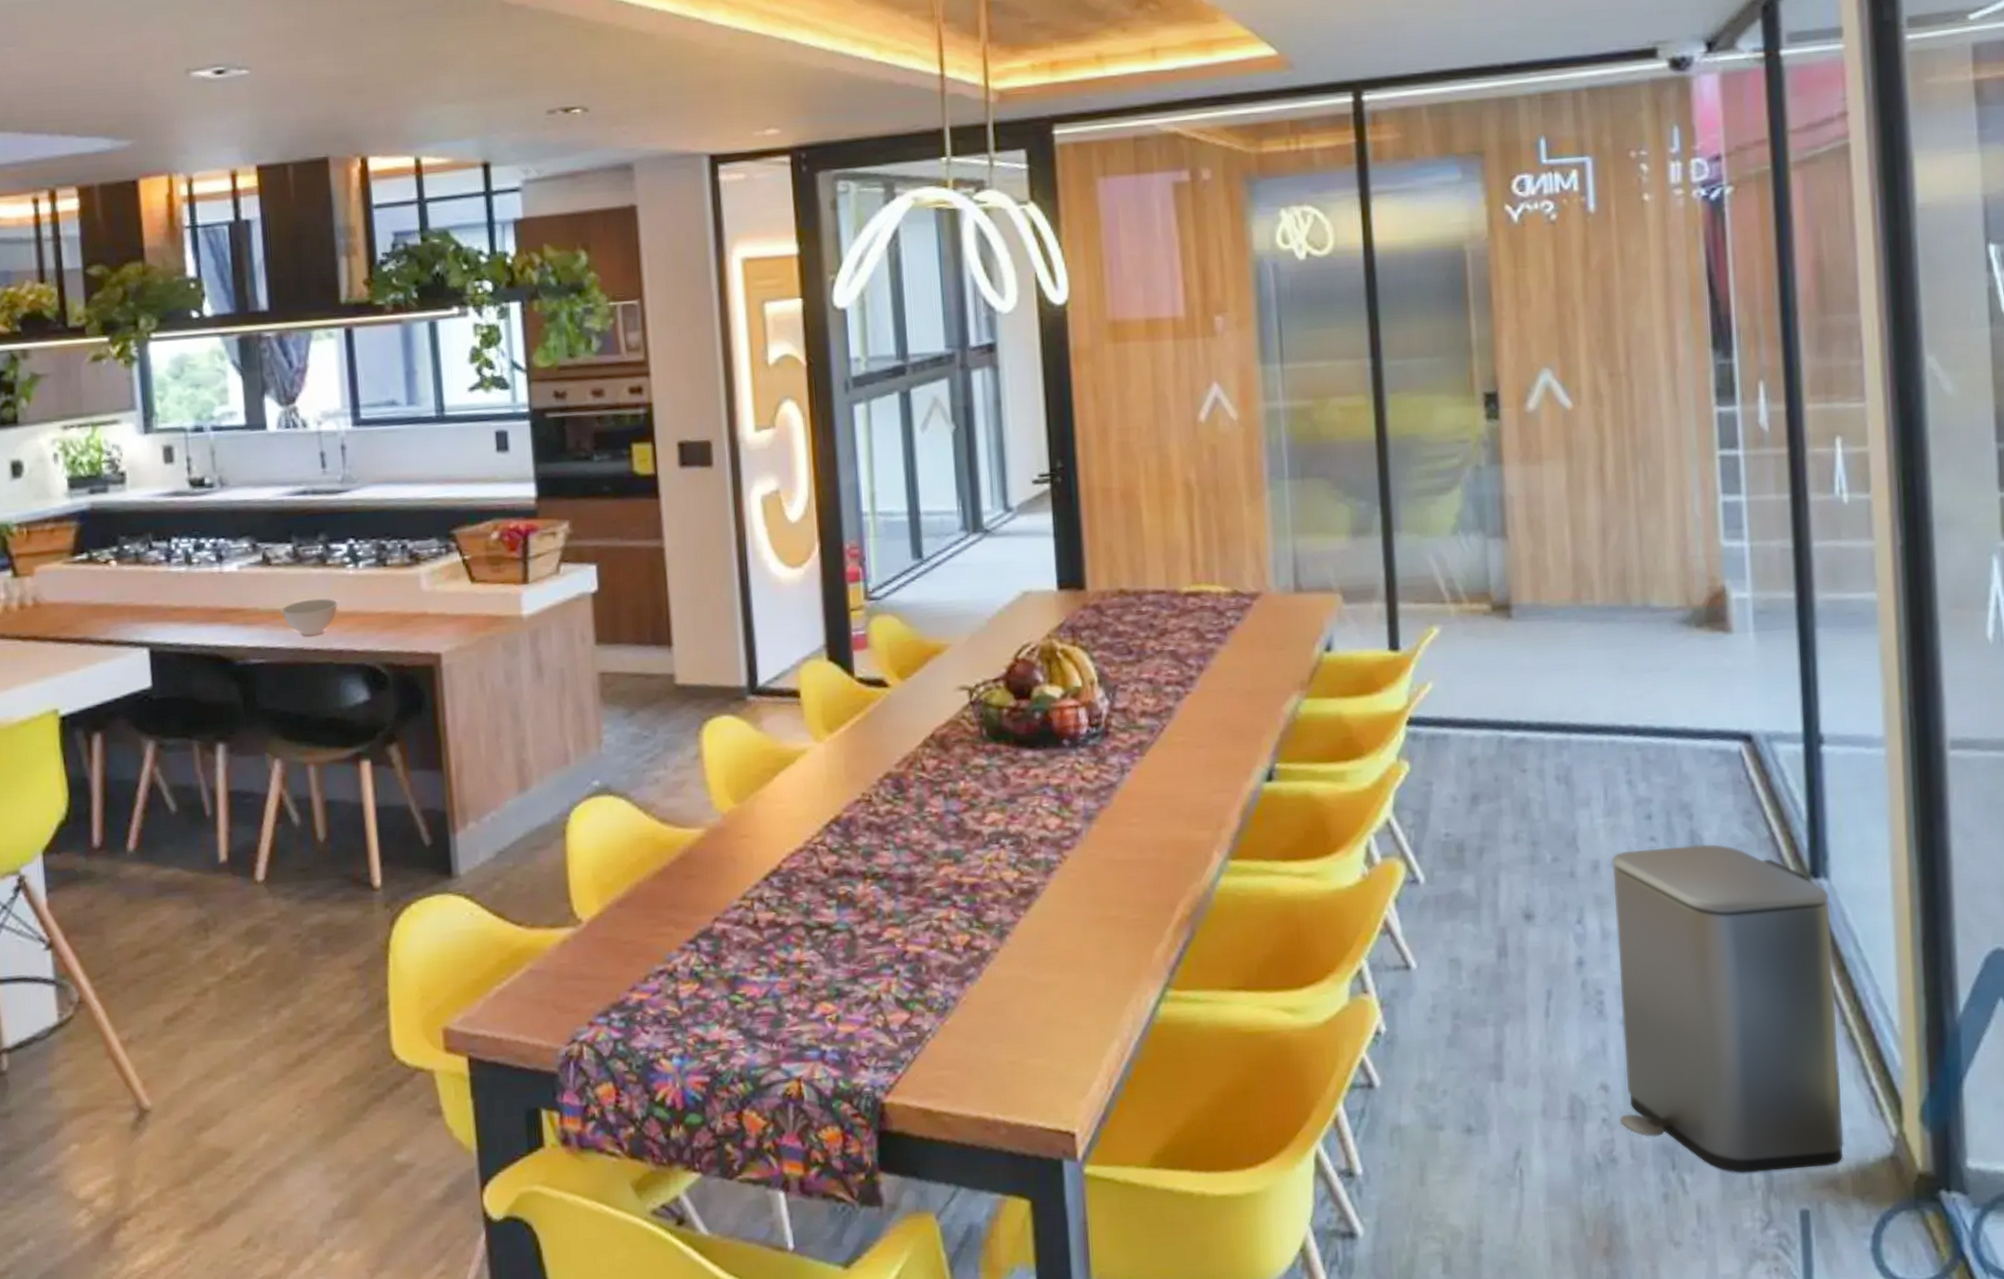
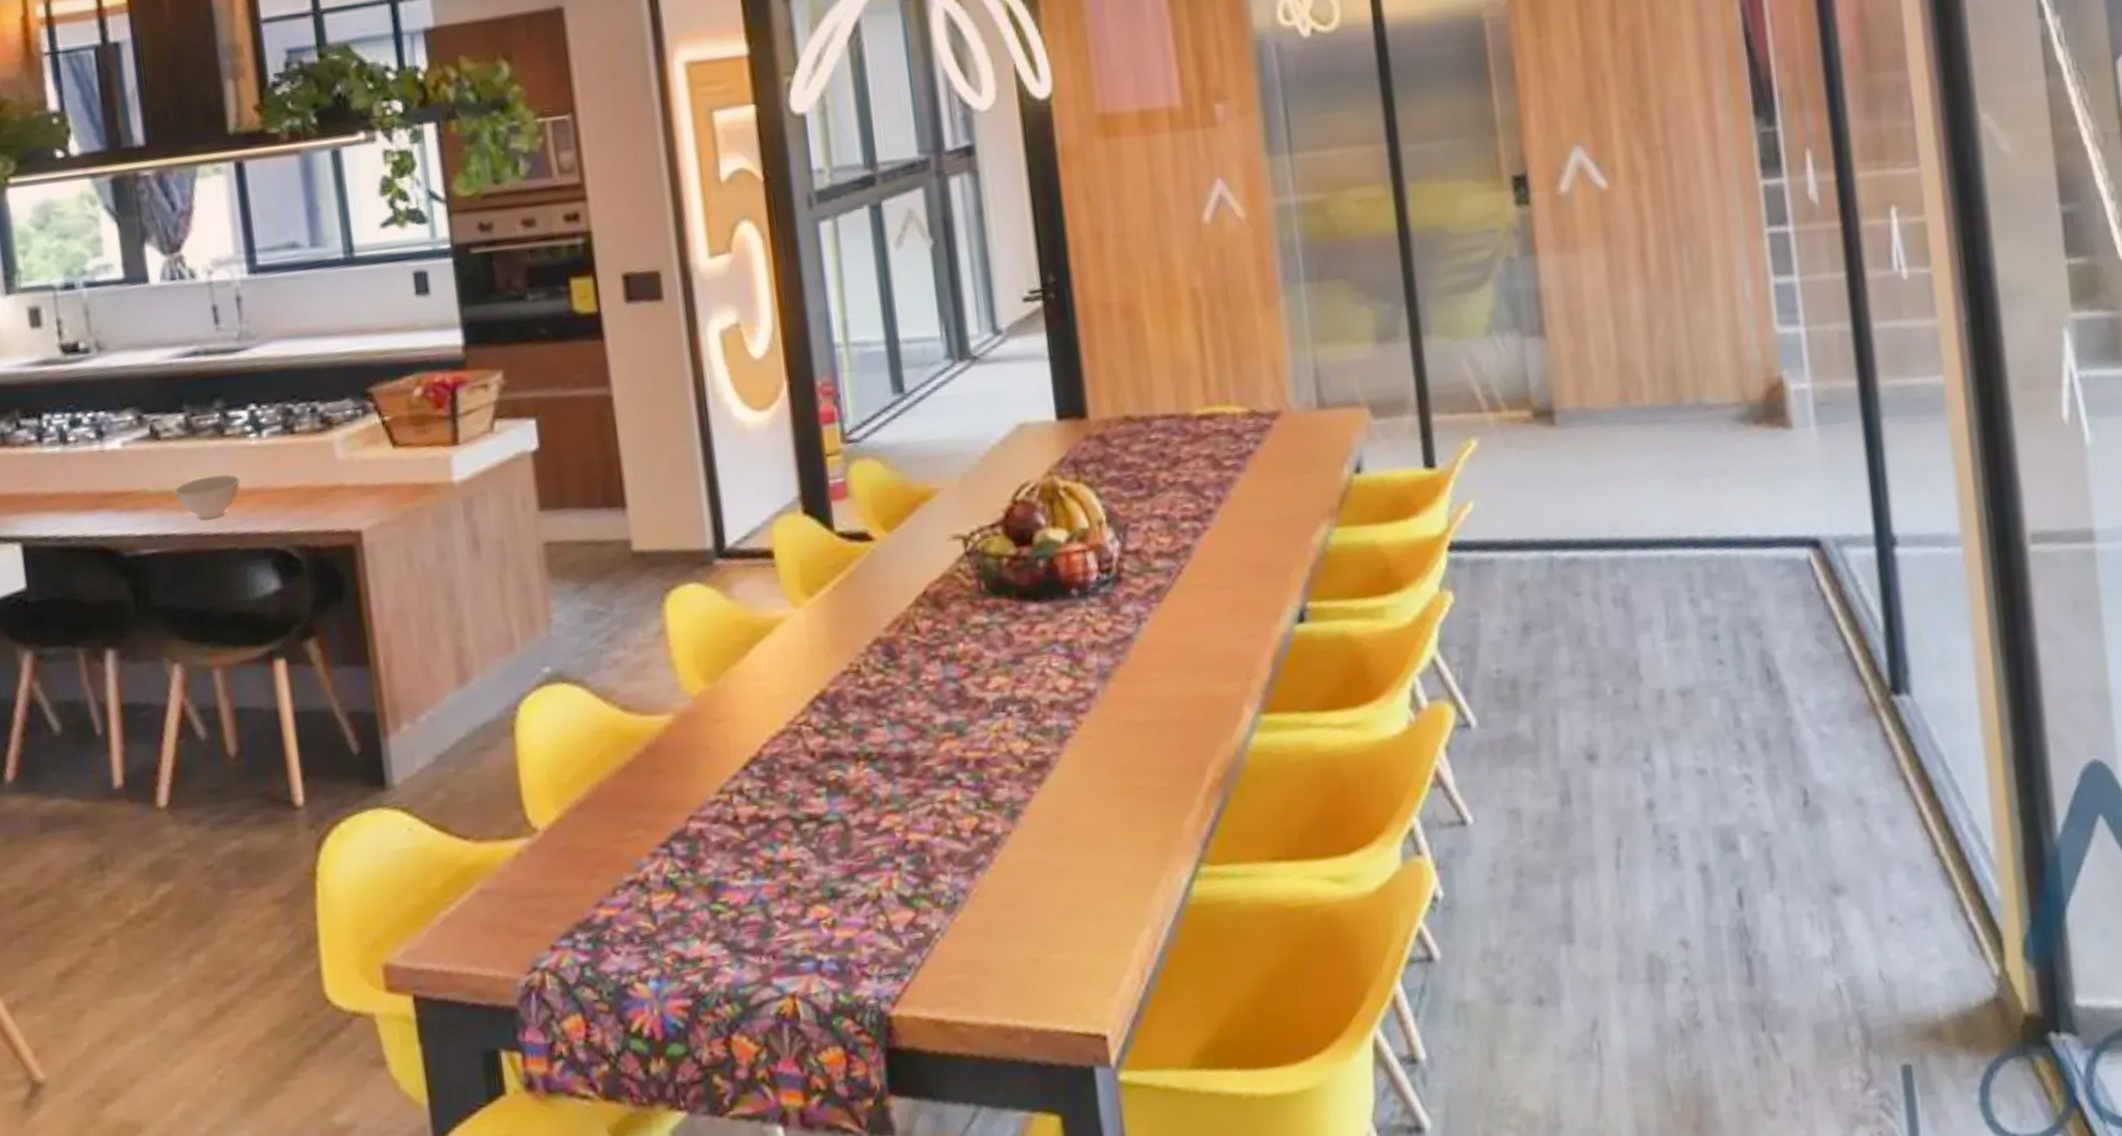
pedal bin: present [1612,844,1844,1174] -> none [1678,663,1945,1029]

